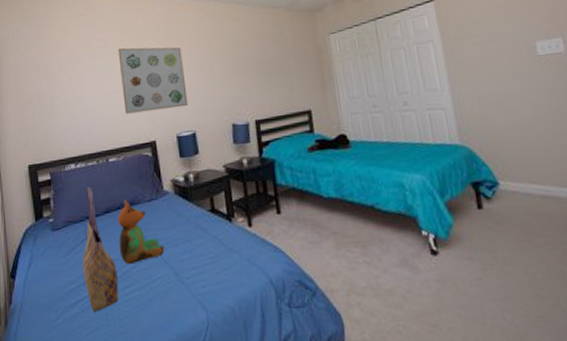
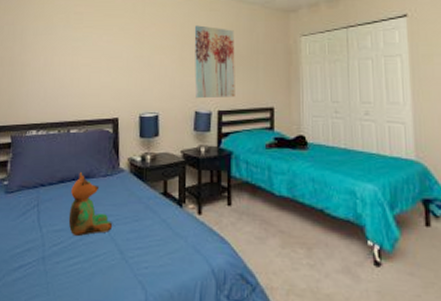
tote bag: present [82,187,119,311] -> none [30,156,63,279]
wall art: present [118,47,188,114] -> none [92,23,155,89]
wall art: none [220,36,271,111] -> present [194,25,235,99]

